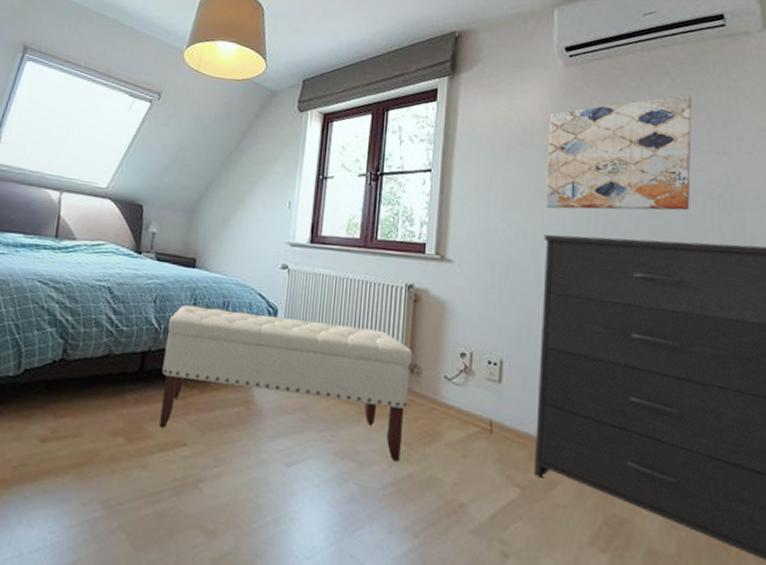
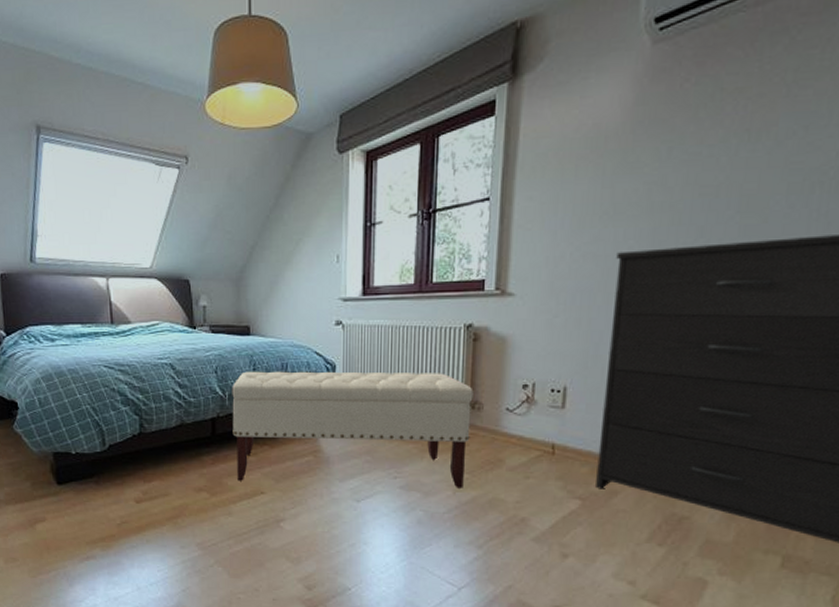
wall art: present [545,94,692,211] -> none [619,55,814,223]

